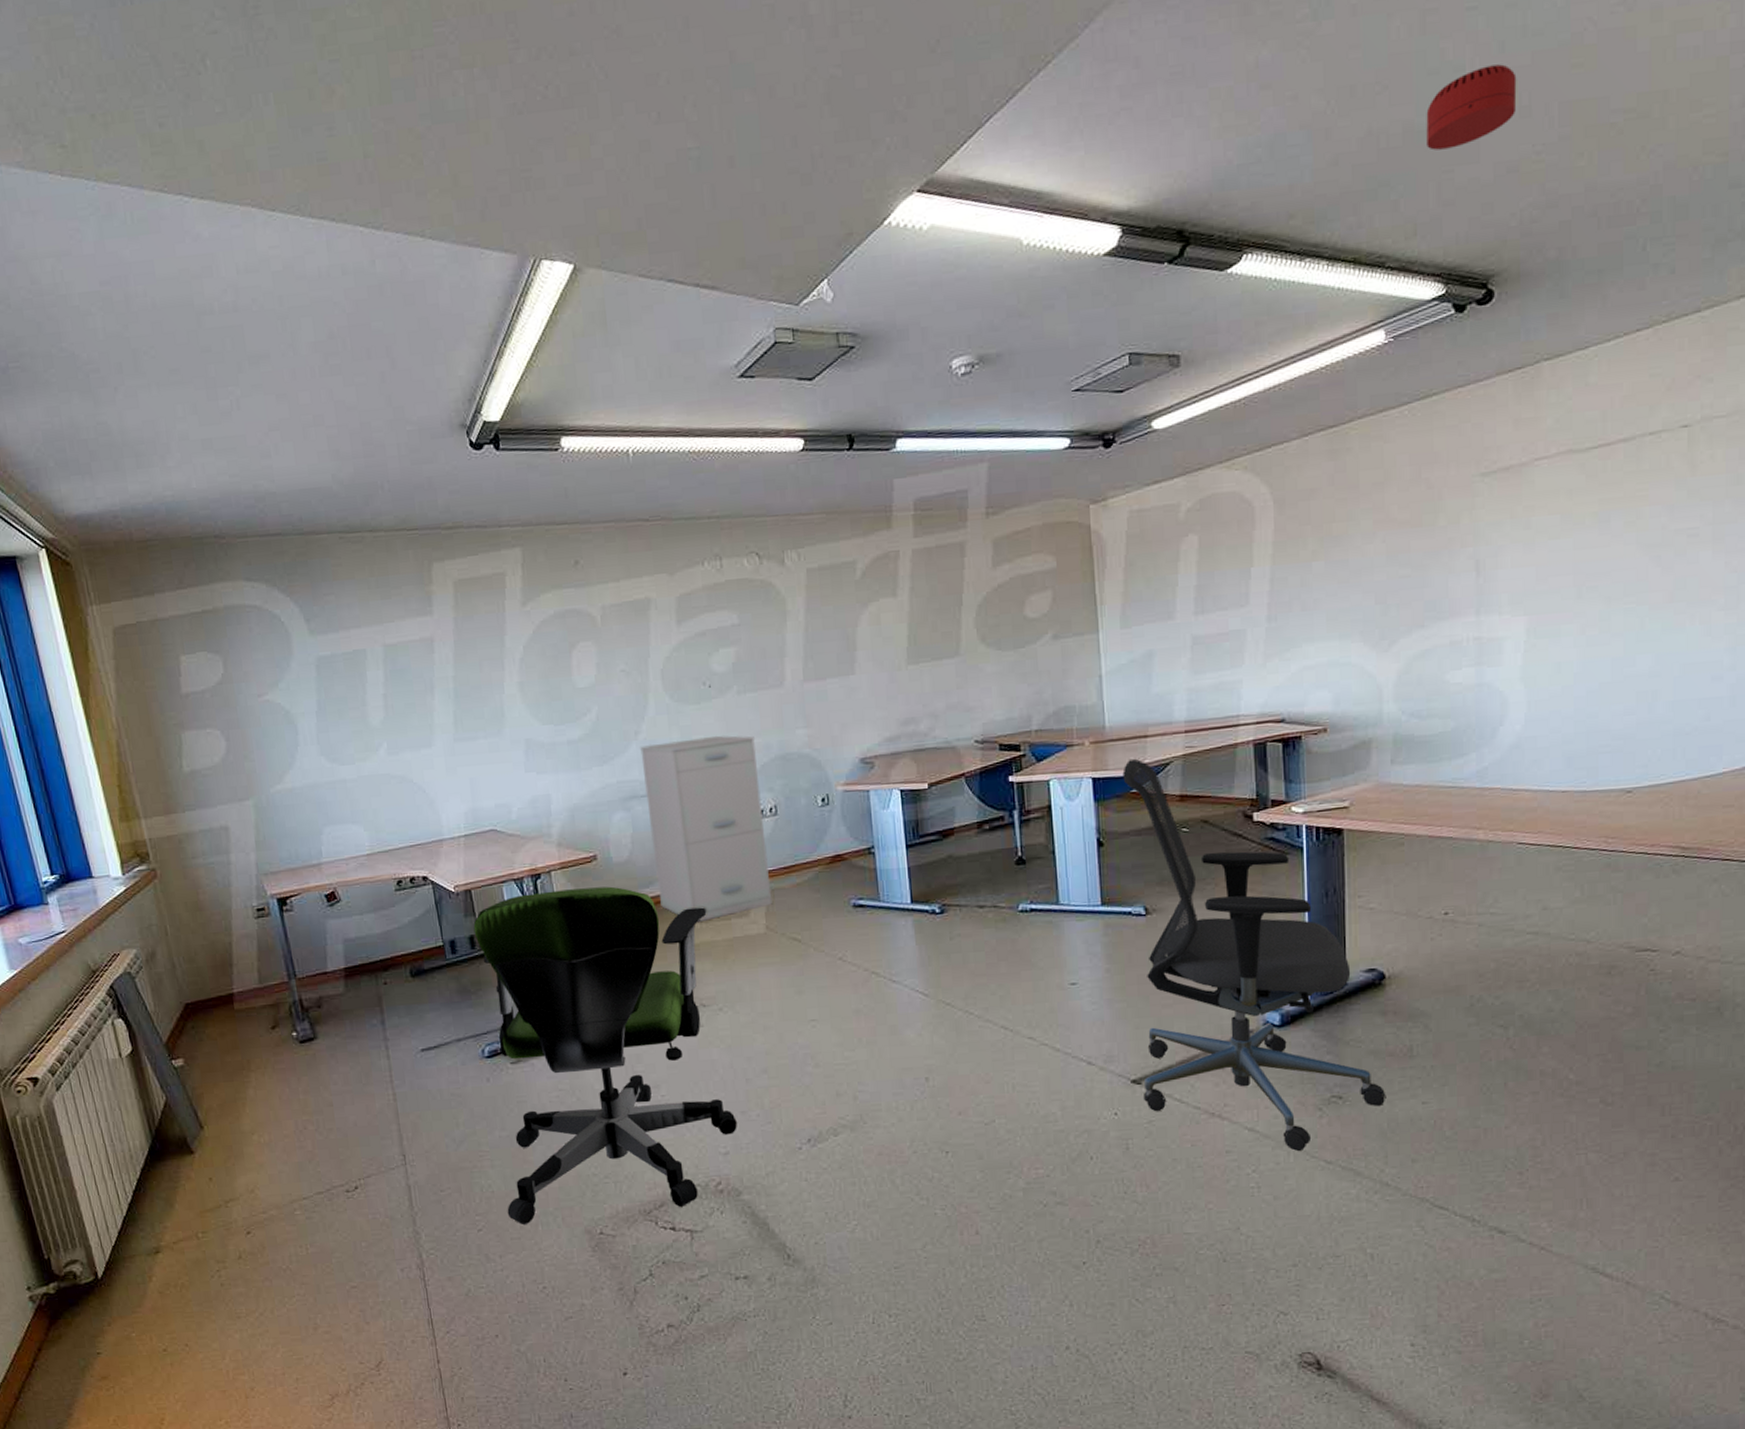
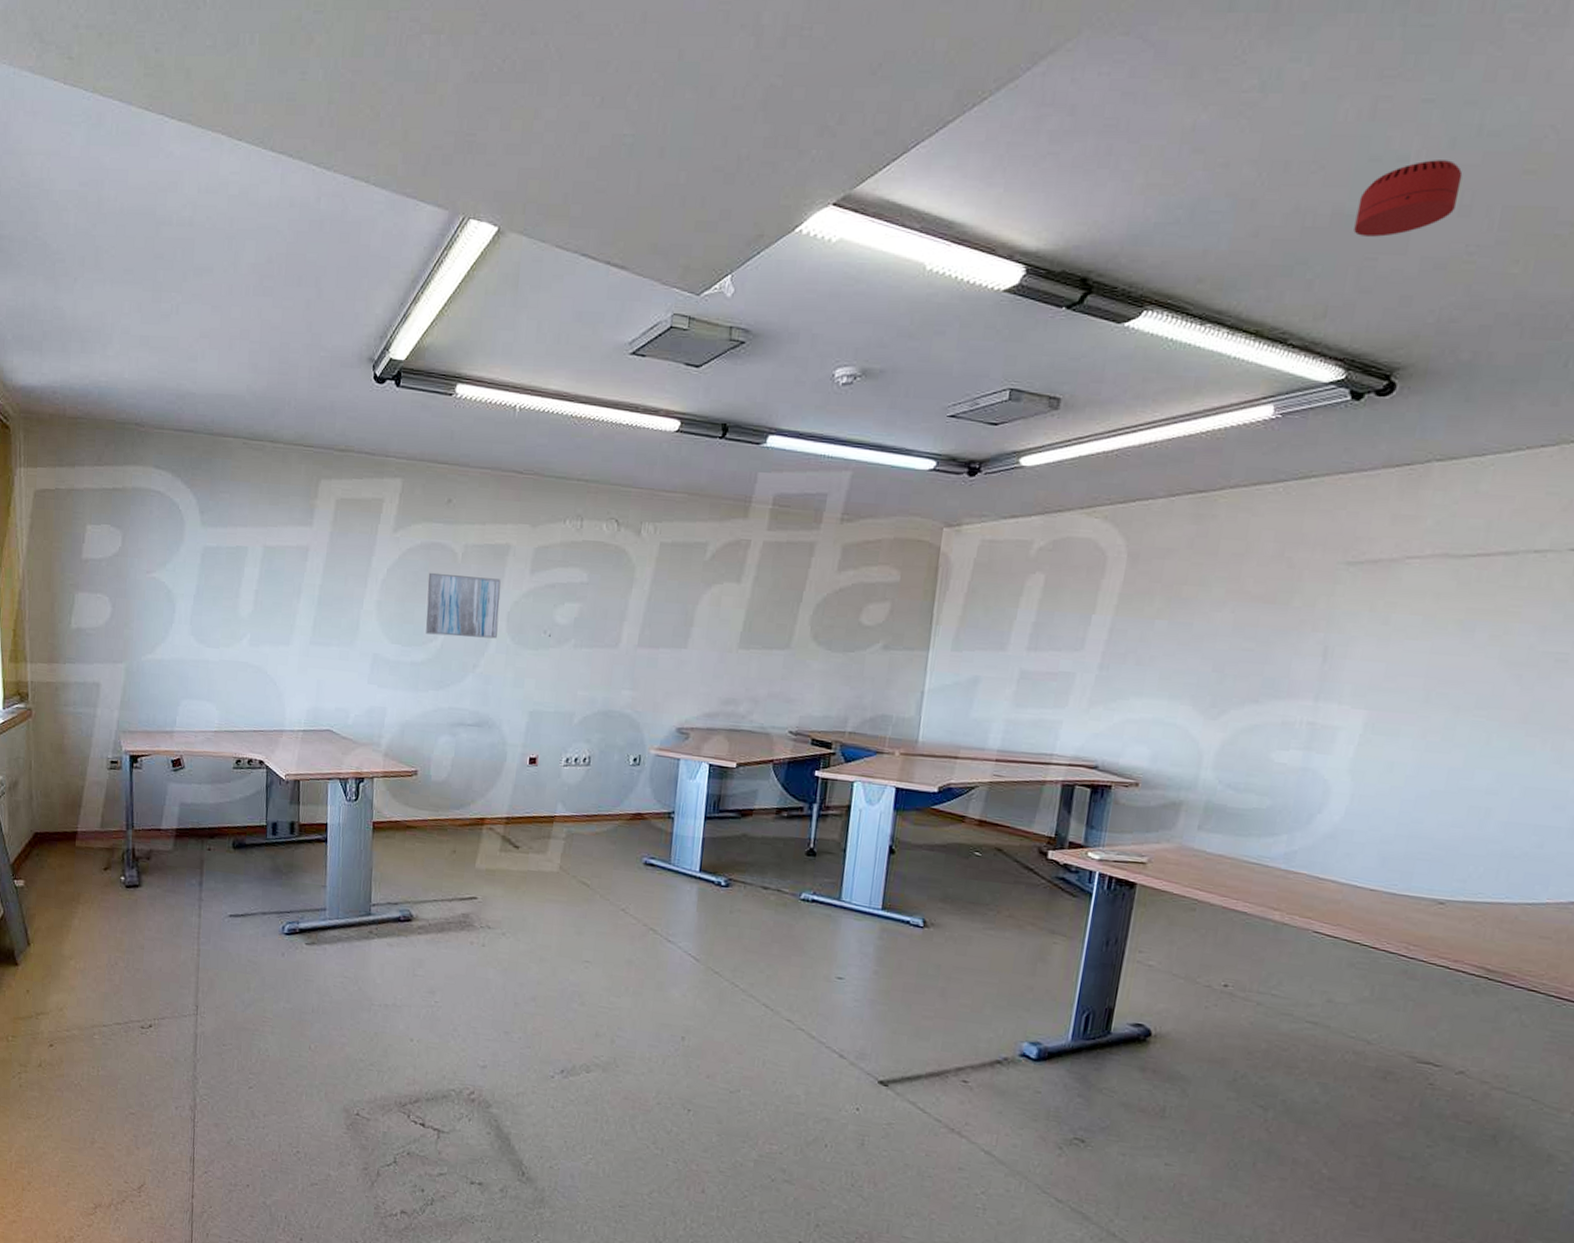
office chair: present [473,886,737,1224] -> none [277,794,508,1107]
wall art: none [568,636,654,708] -> present [426,572,501,639]
filing cabinet: present [640,735,773,923] -> none [467,678,583,851]
office chair: present [1122,758,1386,1151] -> none [886,776,1130,1184]

